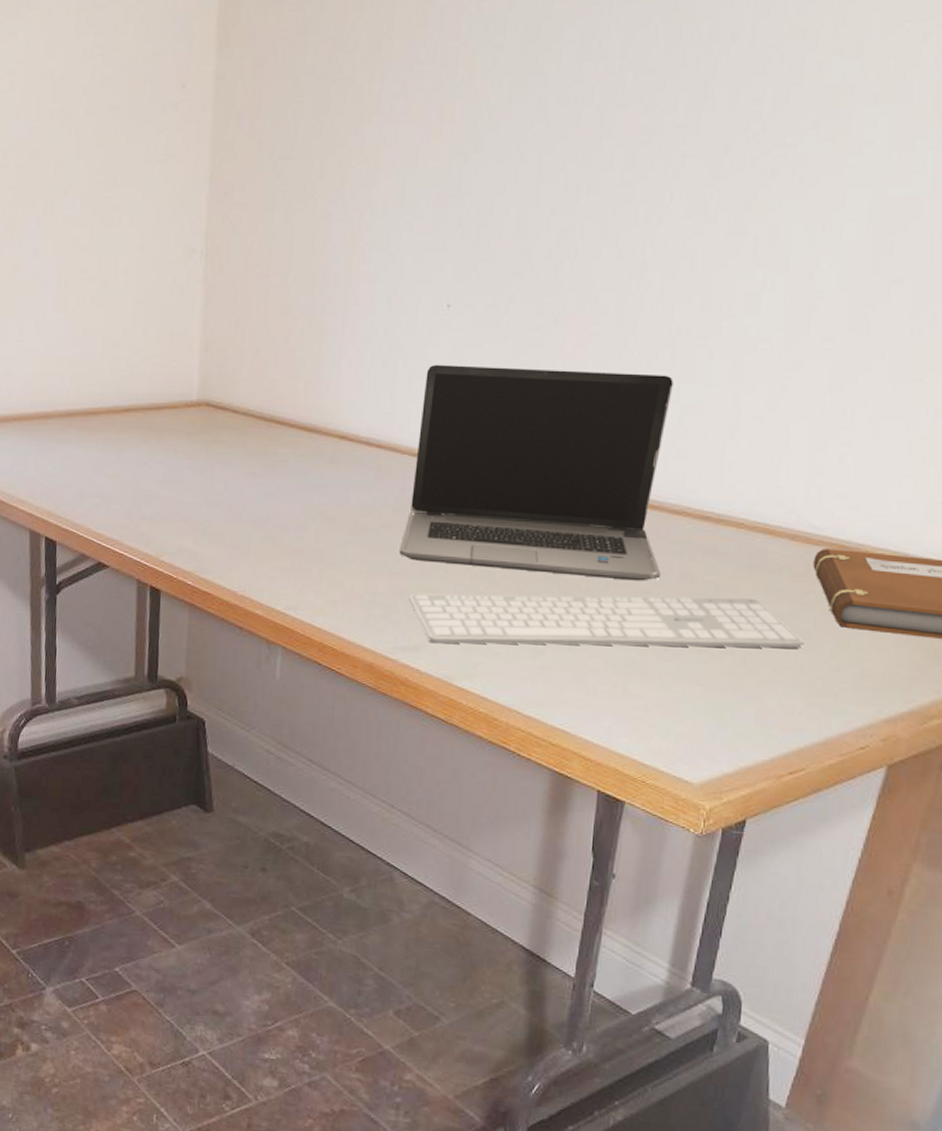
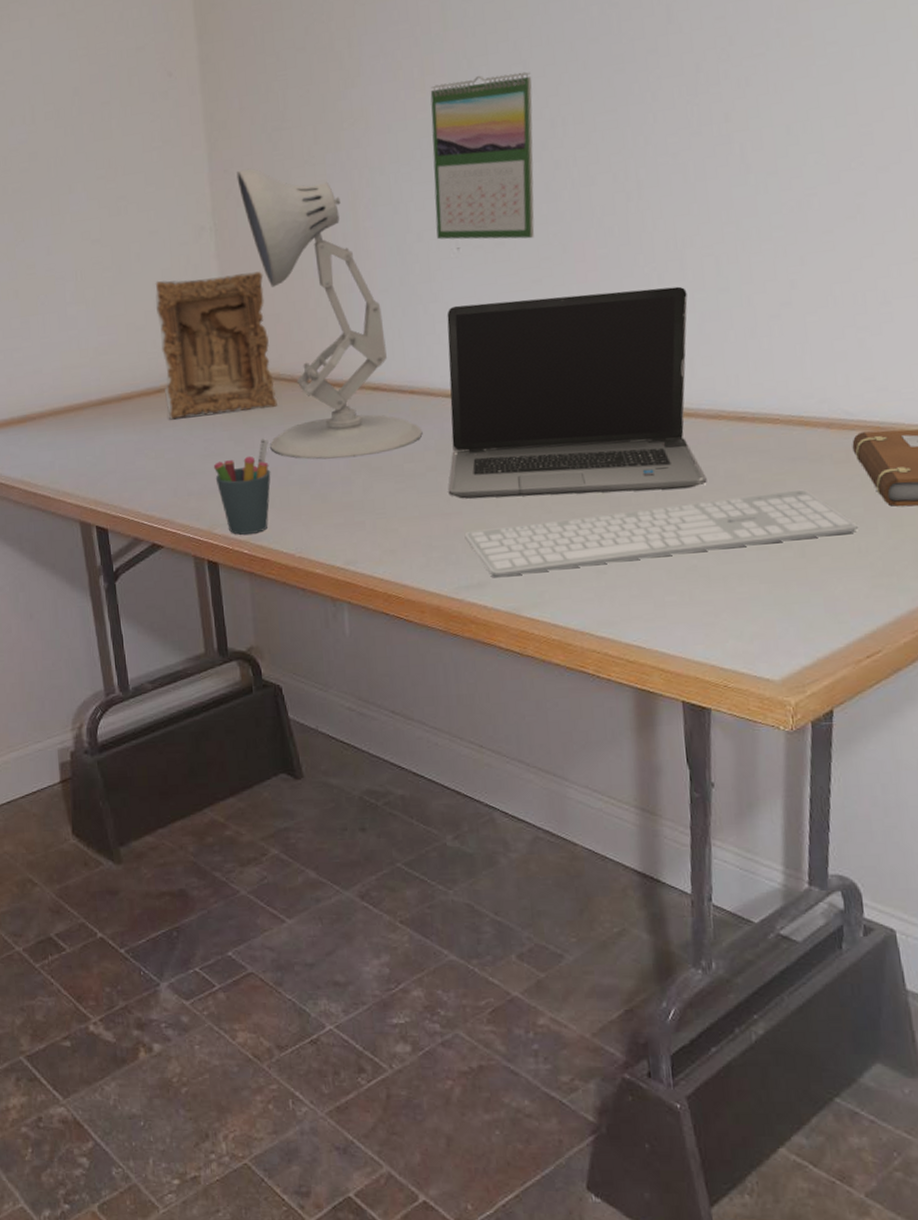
picture frame: none [132,298,248,443] -> present [155,271,277,421]
pen holder: none [169,473,228,566] -> present [213,438,271,535]
desk lamp: none [229,195,384,504] -> present [236,168,423,460]
calendar: none [429,128,553,306] -> present [430,71,535,240]

